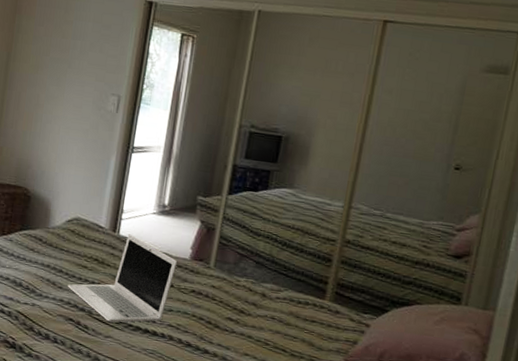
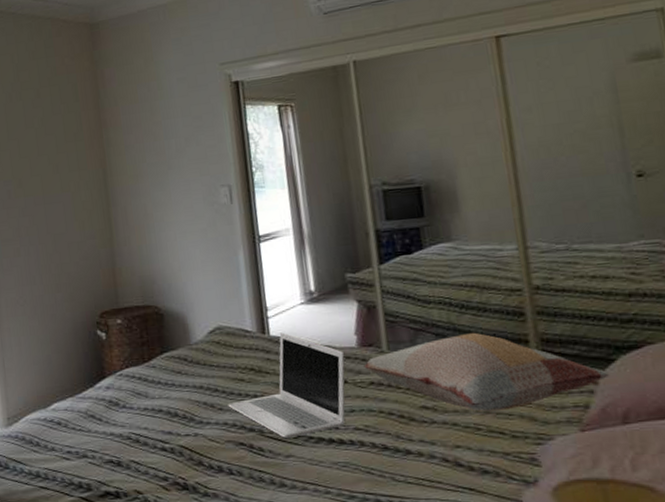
decorative pillow: none [190,266,381,334] -> present [363,332,610,412]

